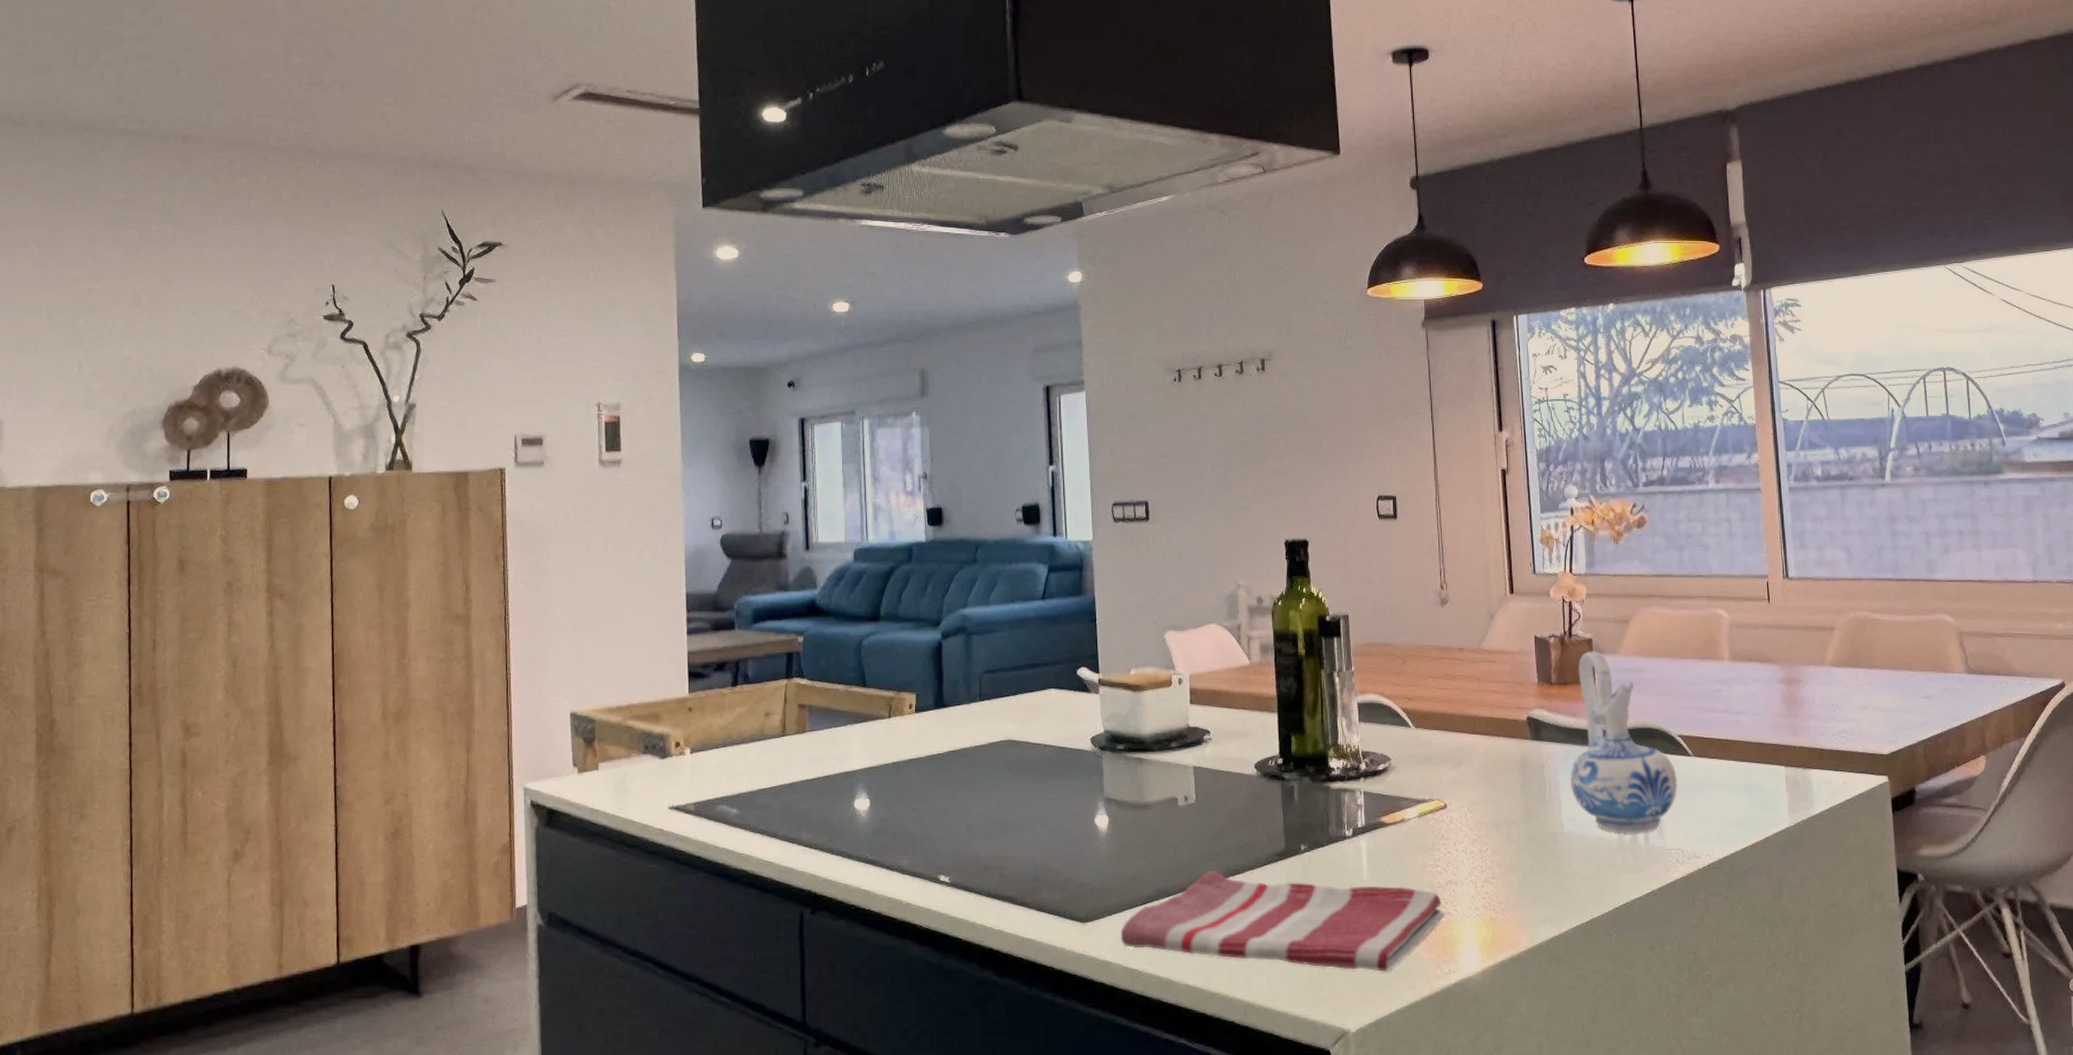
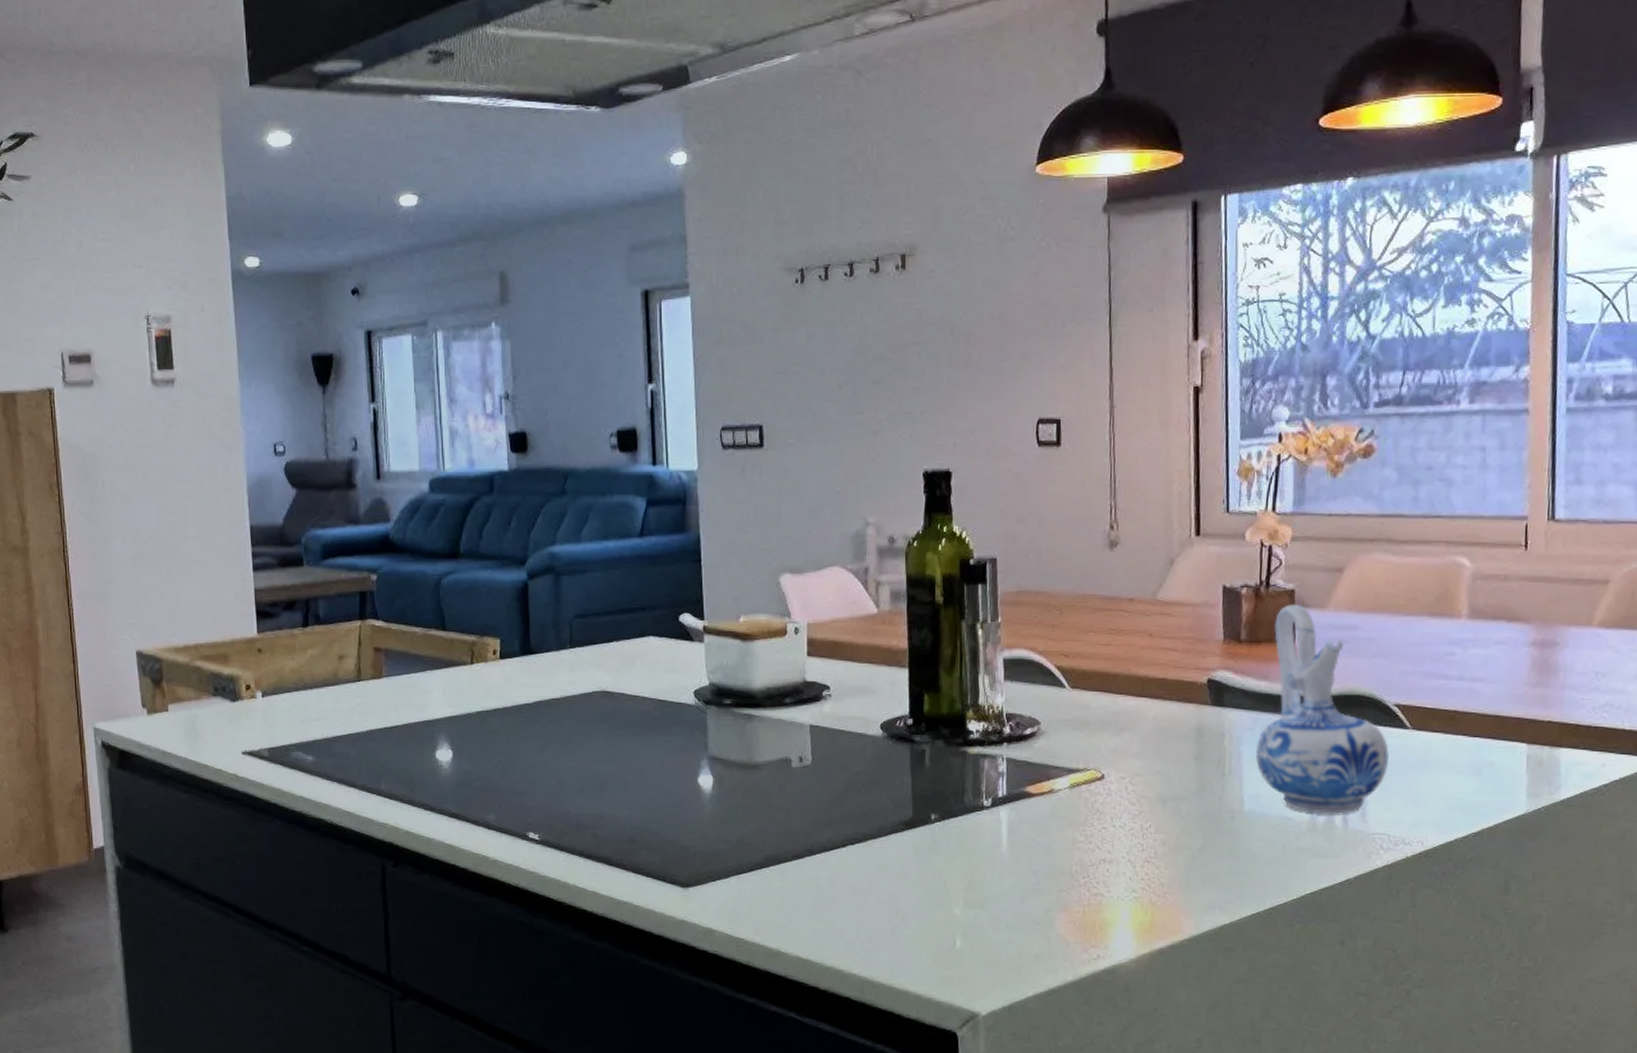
dish towel: present [1120,870,1444,972] -> none [725,837,1095,954]

